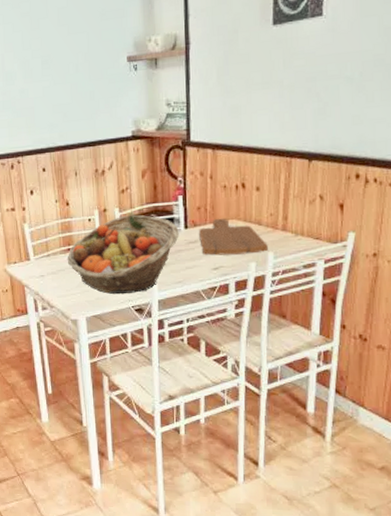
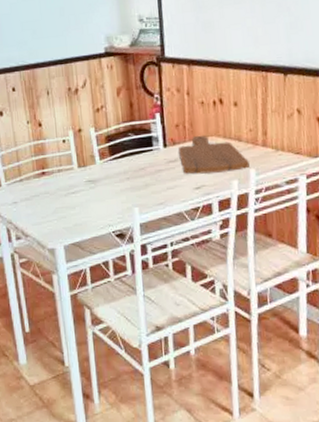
fruit basket: present [67,214,179,294] -> none [41,134,158,219]

